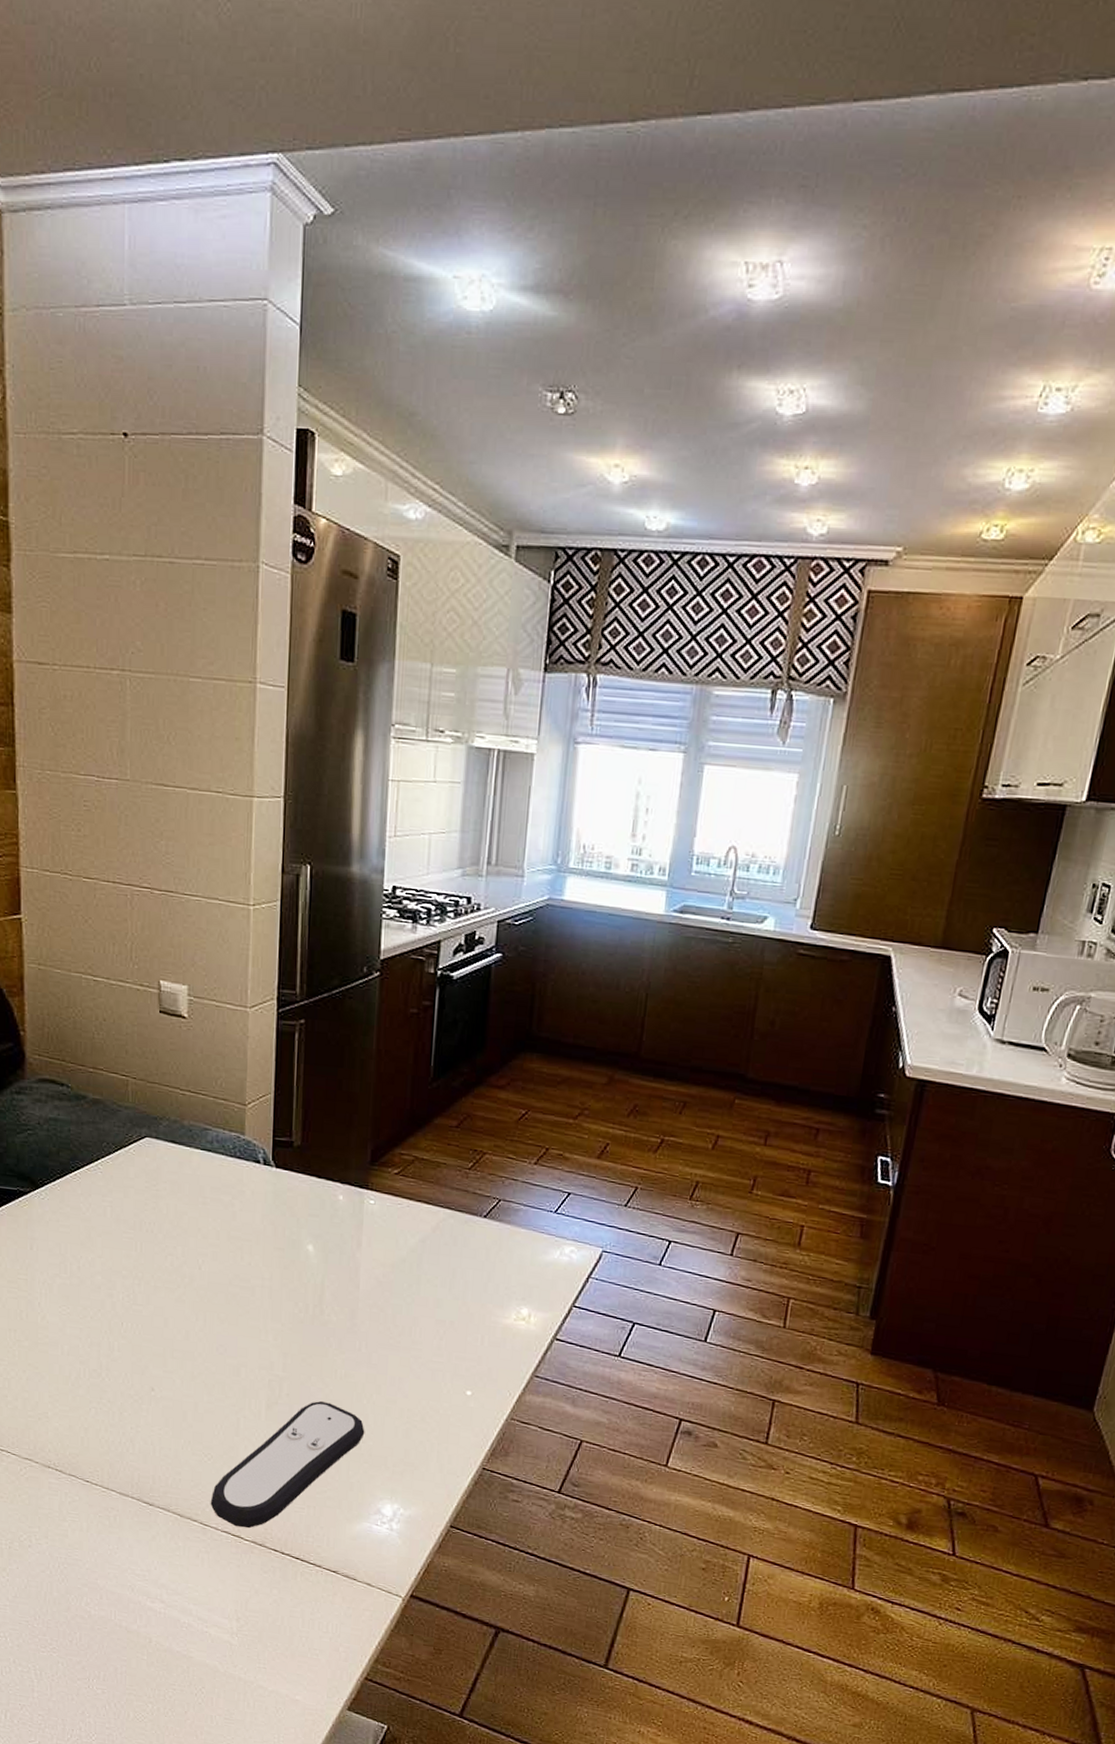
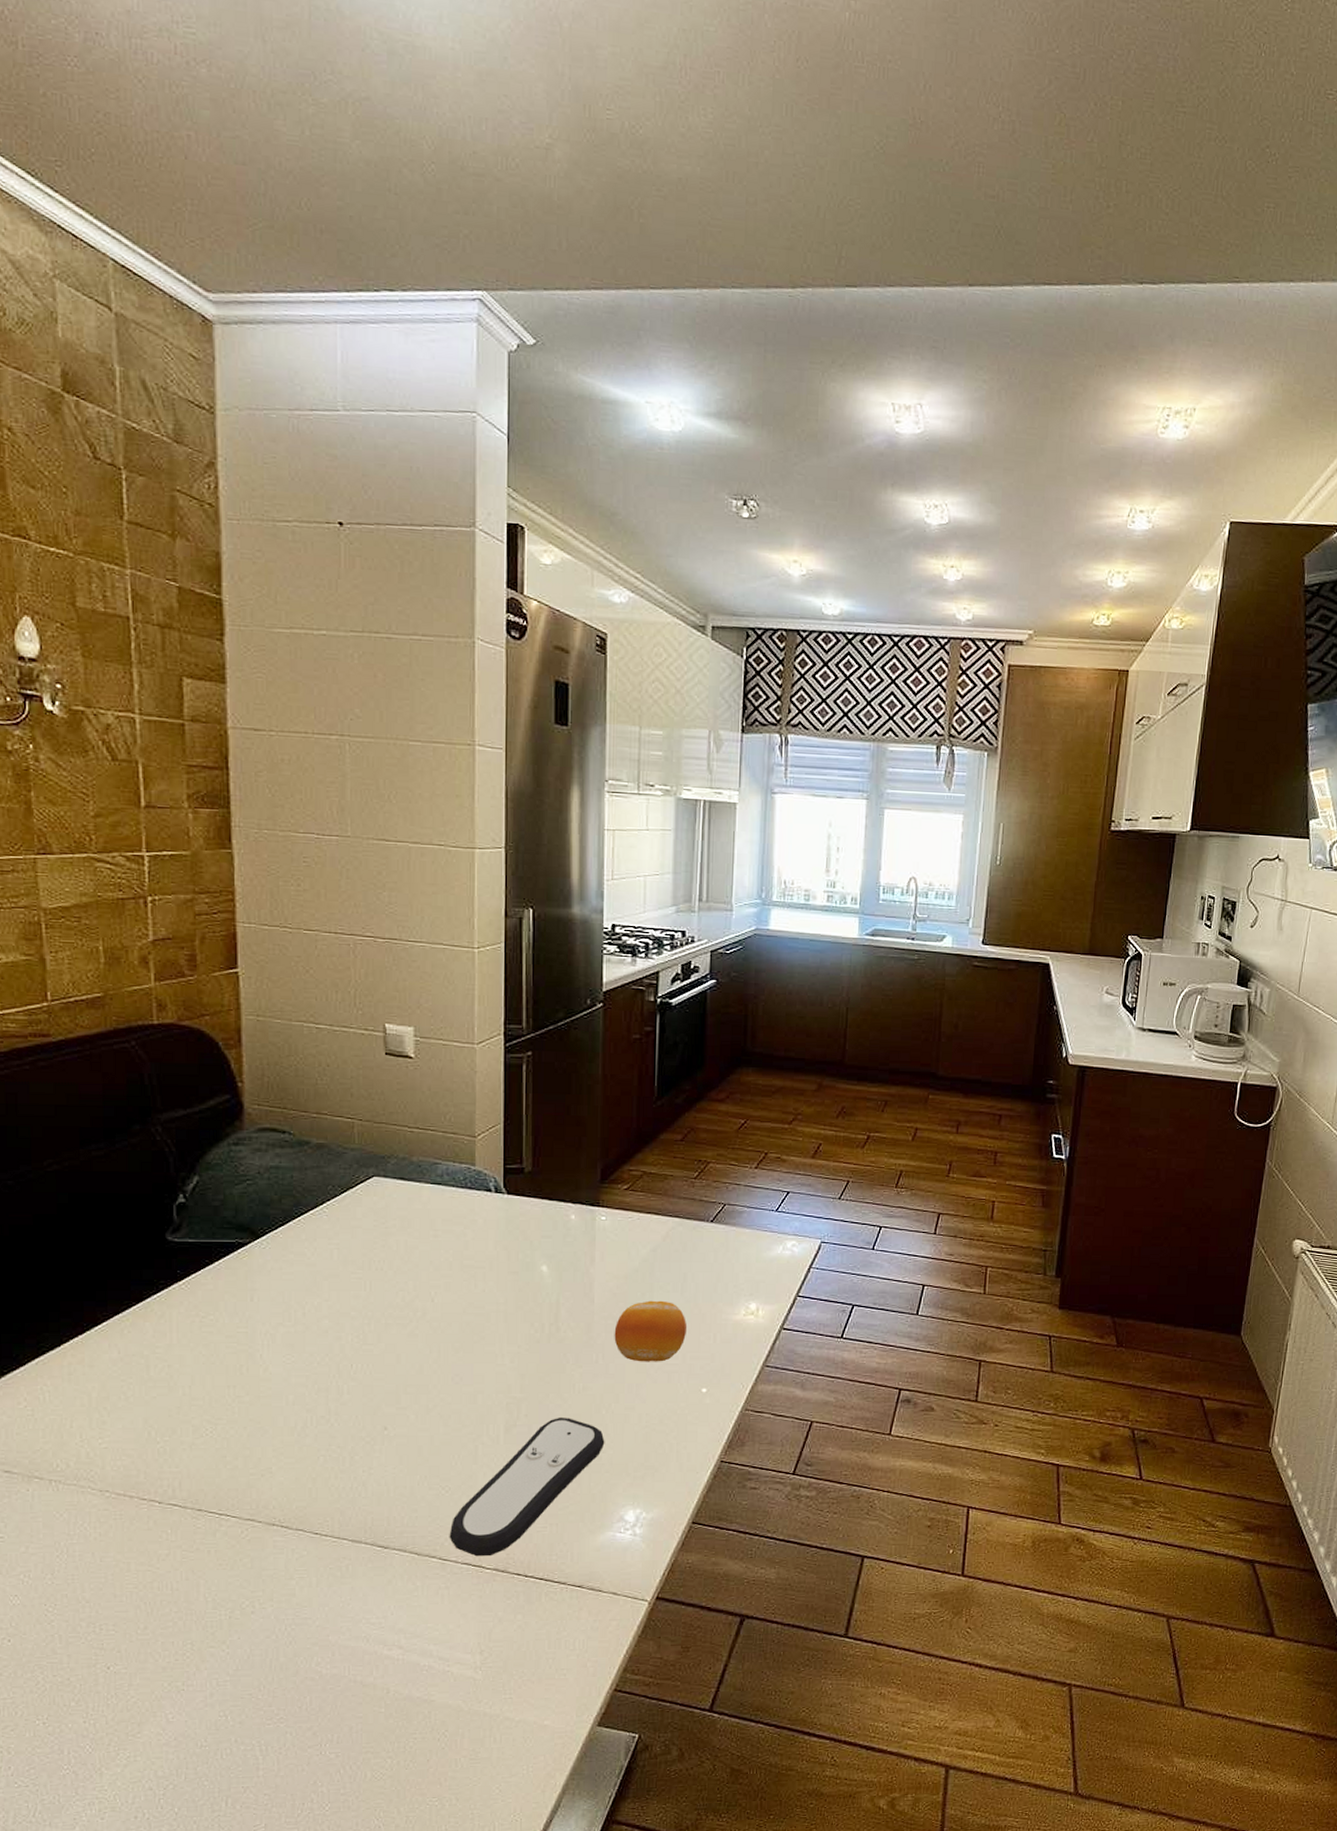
fruit: none [378,1293,454,1358] -> present [614,1300,688,1362]

